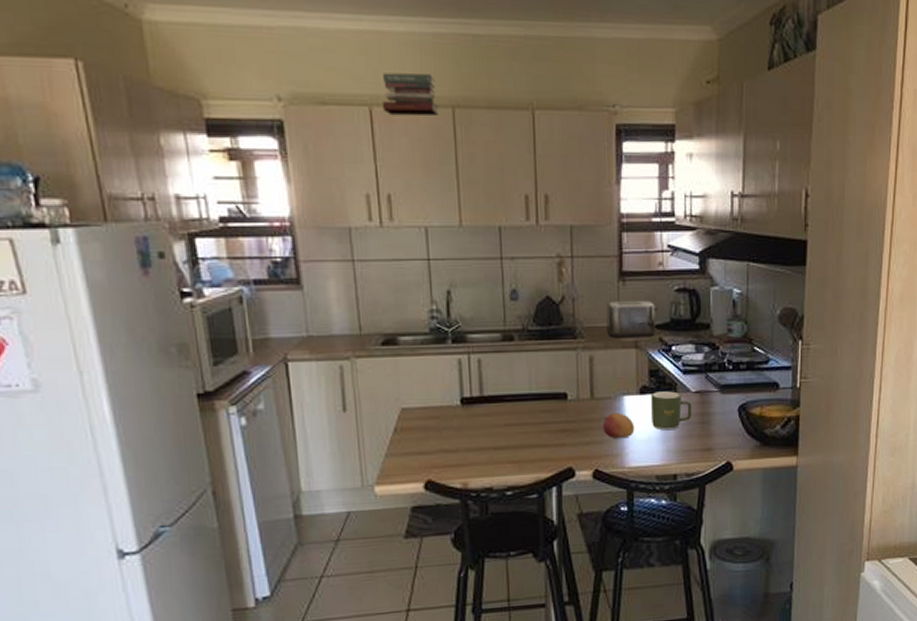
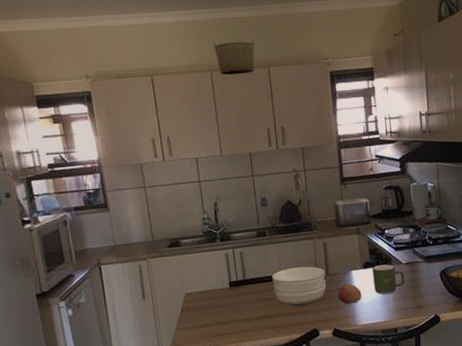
books: present [382,73,438,117] -> none [160,50,201,81]
basket: none [459,67,516,117] -> present [213,39,255,76]
bowl: none [518,385,589,437] -> present [272,266,326,307]

